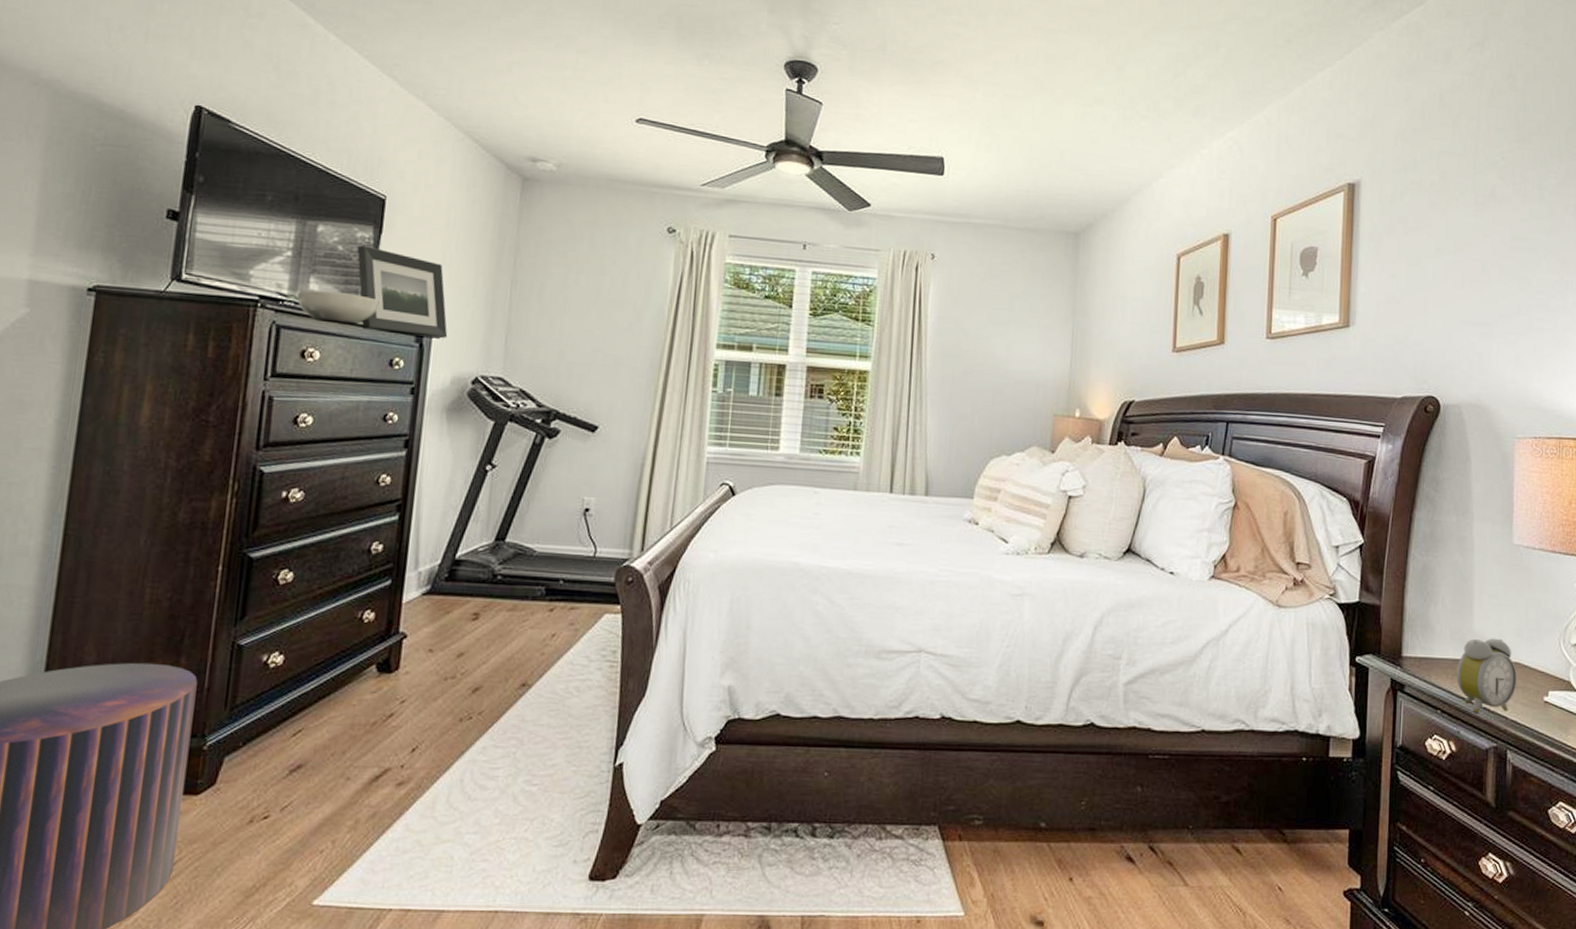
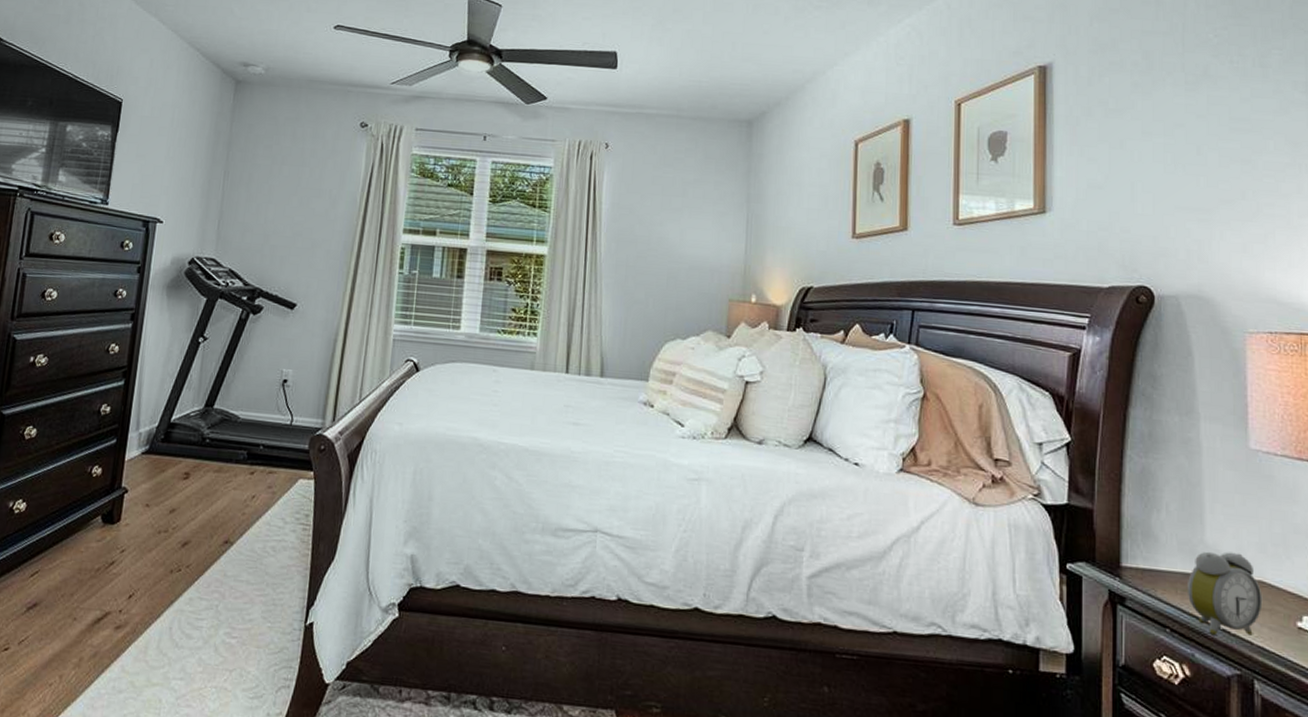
bowl: present [296,290,379,325] -> none [48,181,114,212]
picture frame: present [357,245,448,339] -> none [98,142,170,224]

